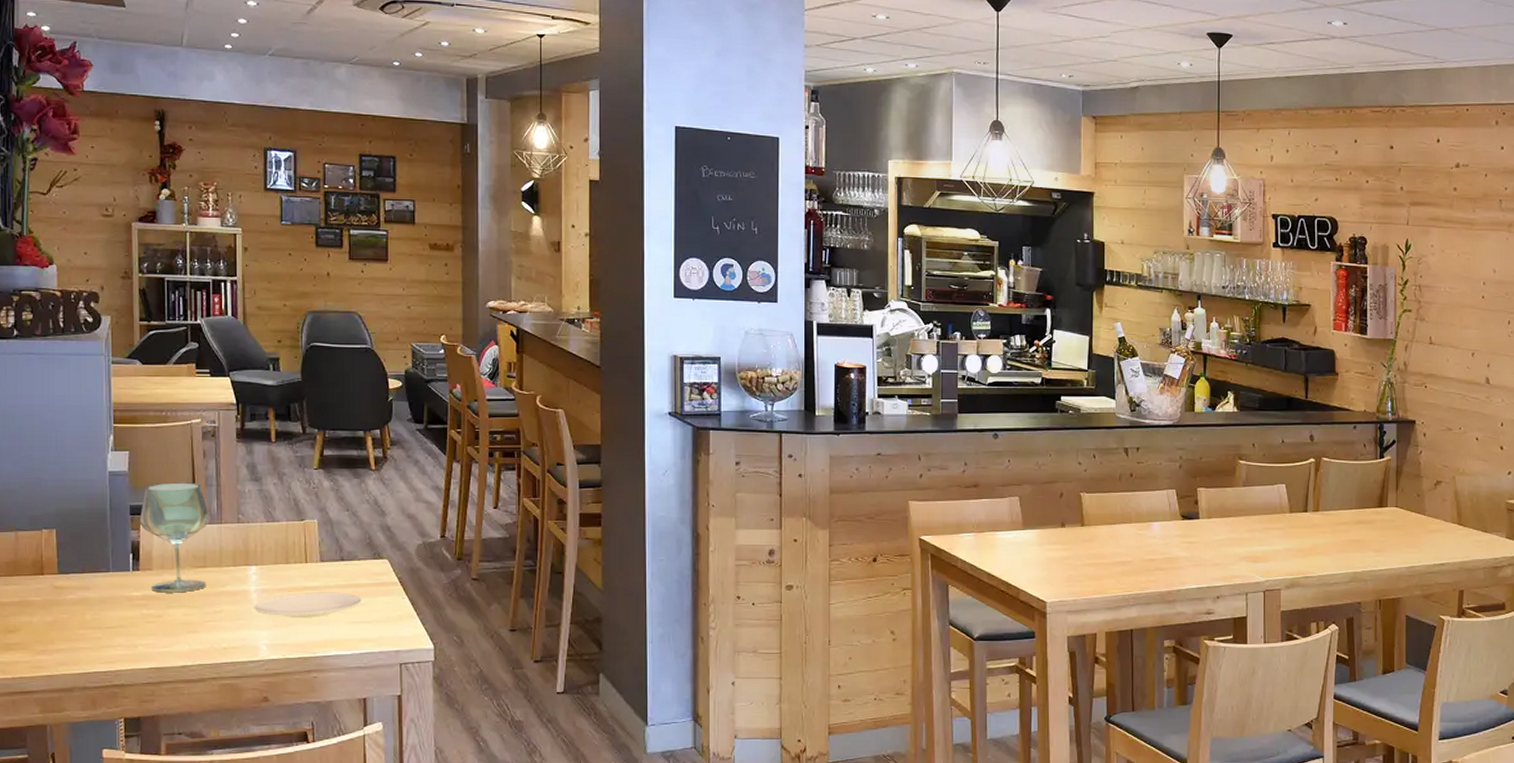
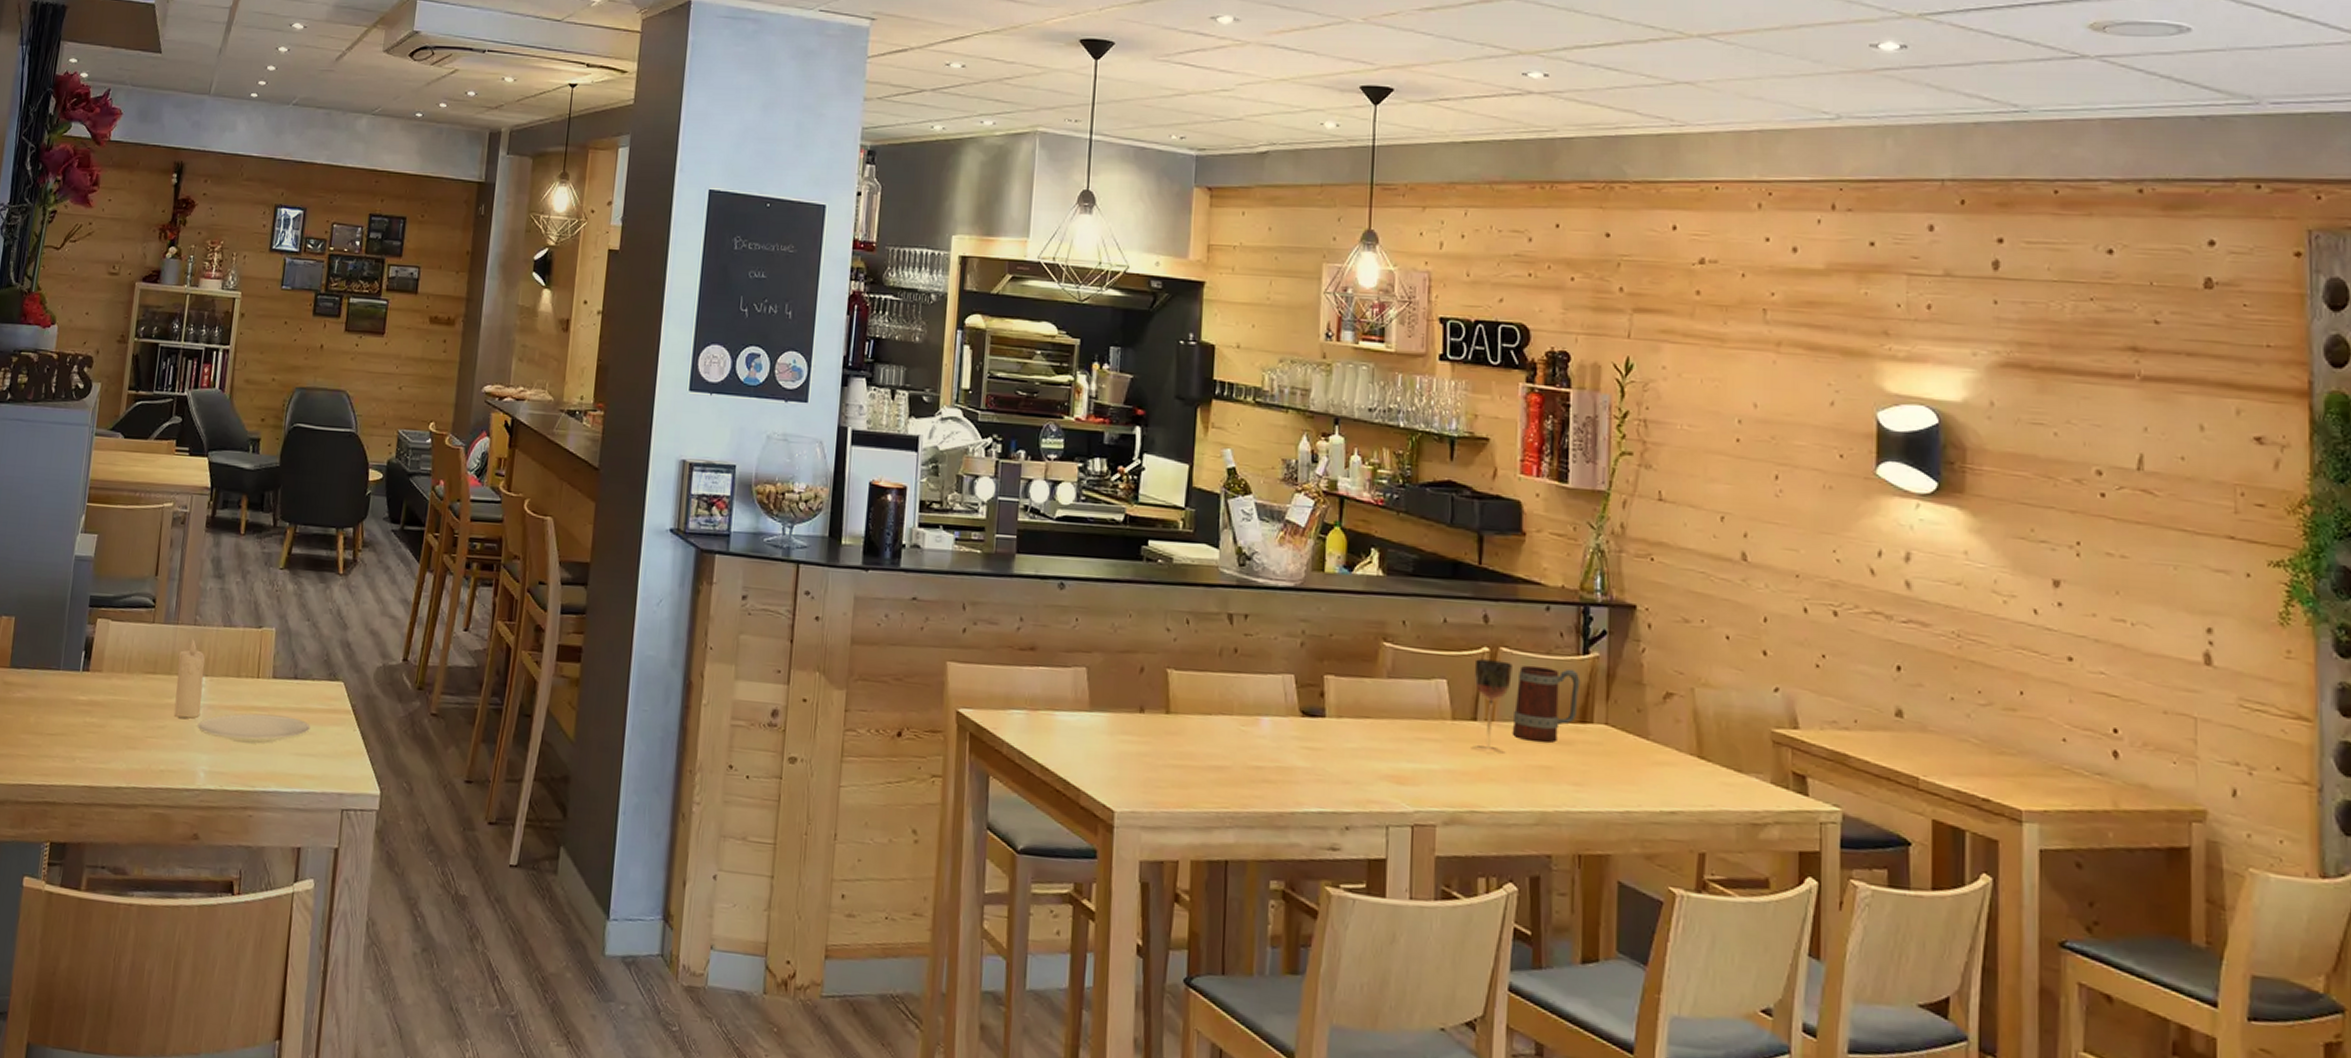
wine glass: present [139,482,210,593] -> none [97,573,168,701]
candle: none [226,534,255,602] -> present [174,638,206,719]
wineglass: none [1304,467,1331,535] -> present [1471,659,1512,755]
beer mug: none [1332,469,1378,524] -> present [1512,665,1581,744]

